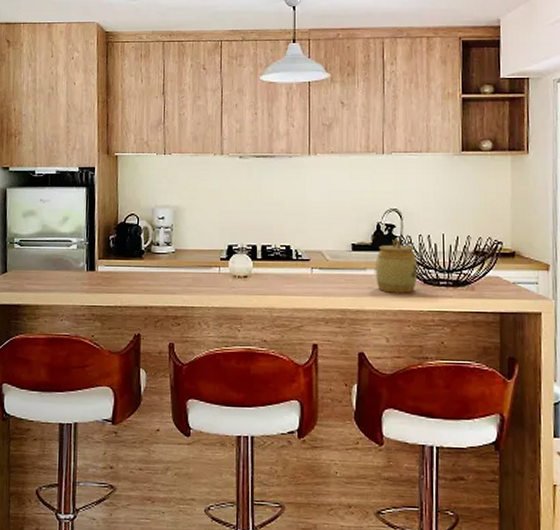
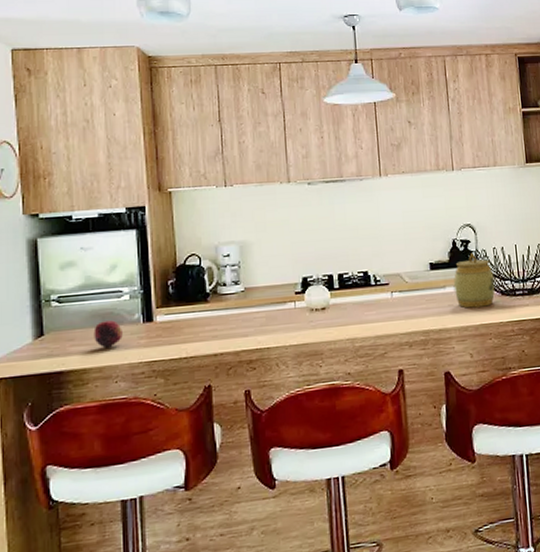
fruit: none [46,266,69,290] -> present [93,320,123,349]

